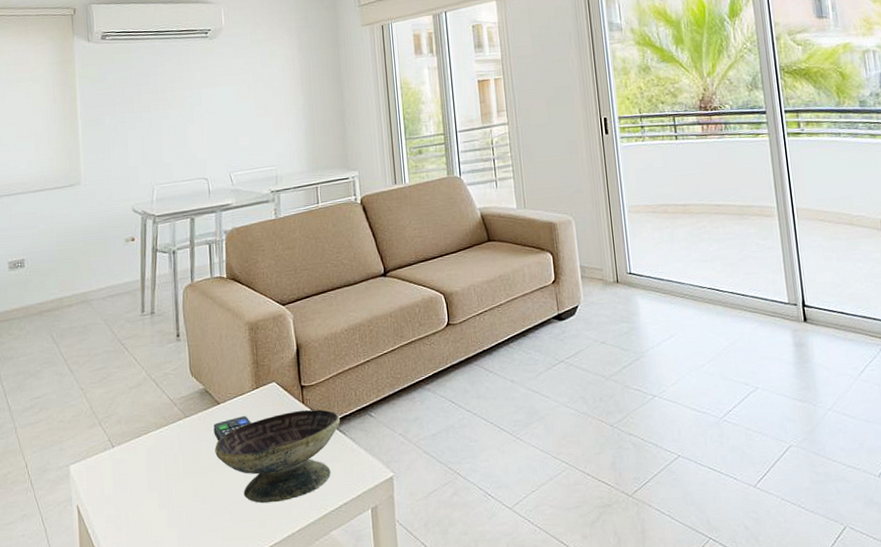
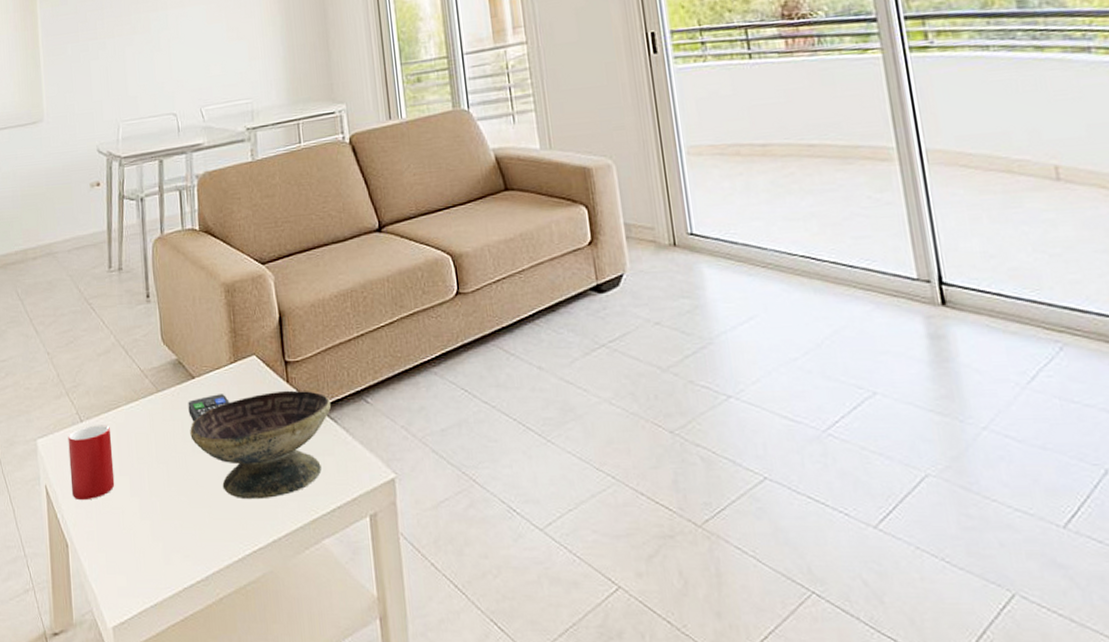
cup: none [100,448,144,516] -> present [68,425,115,501]

